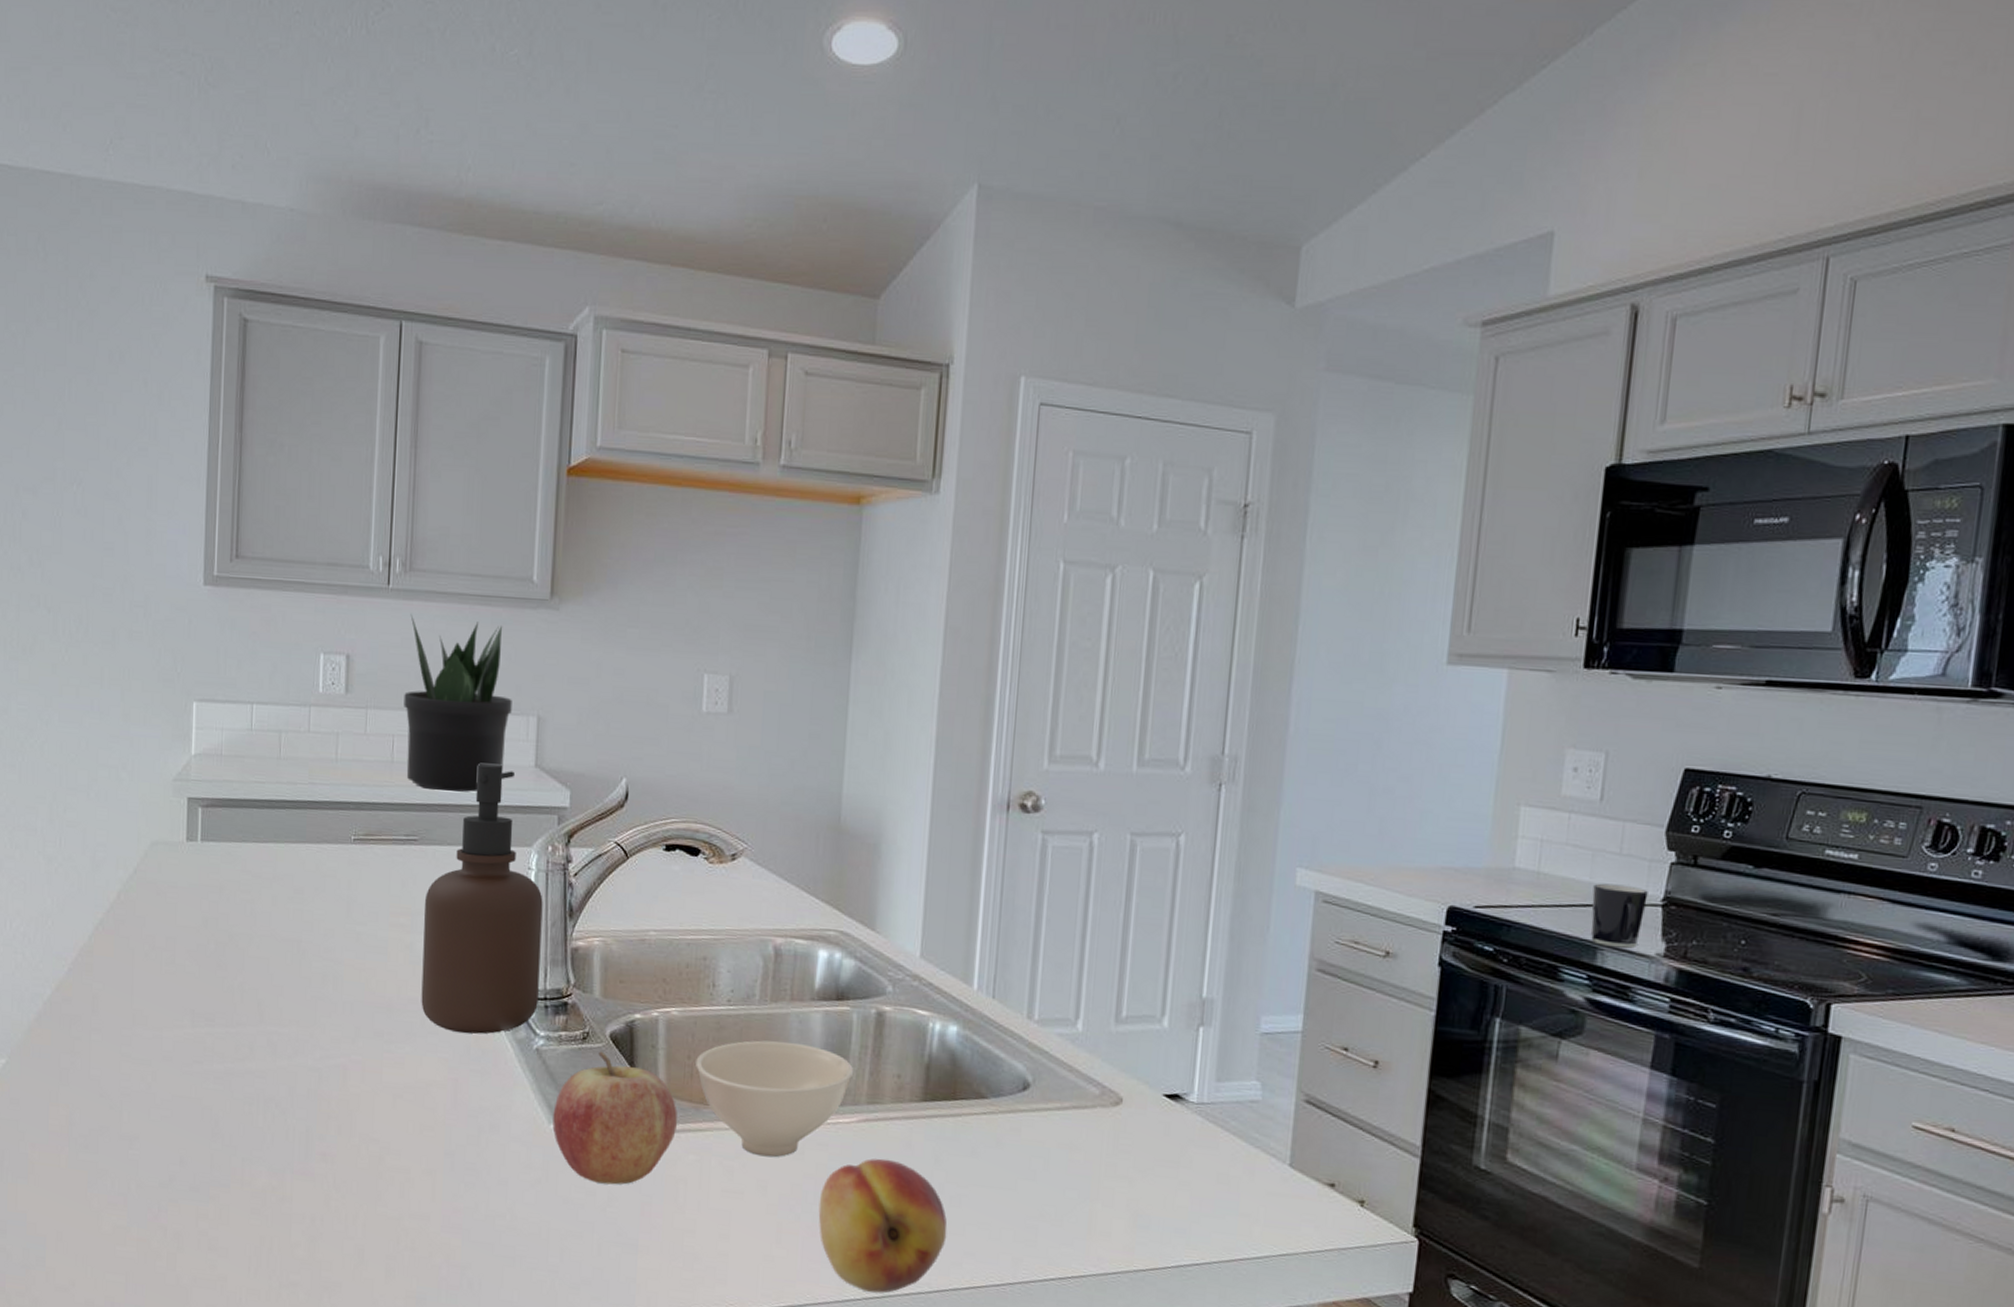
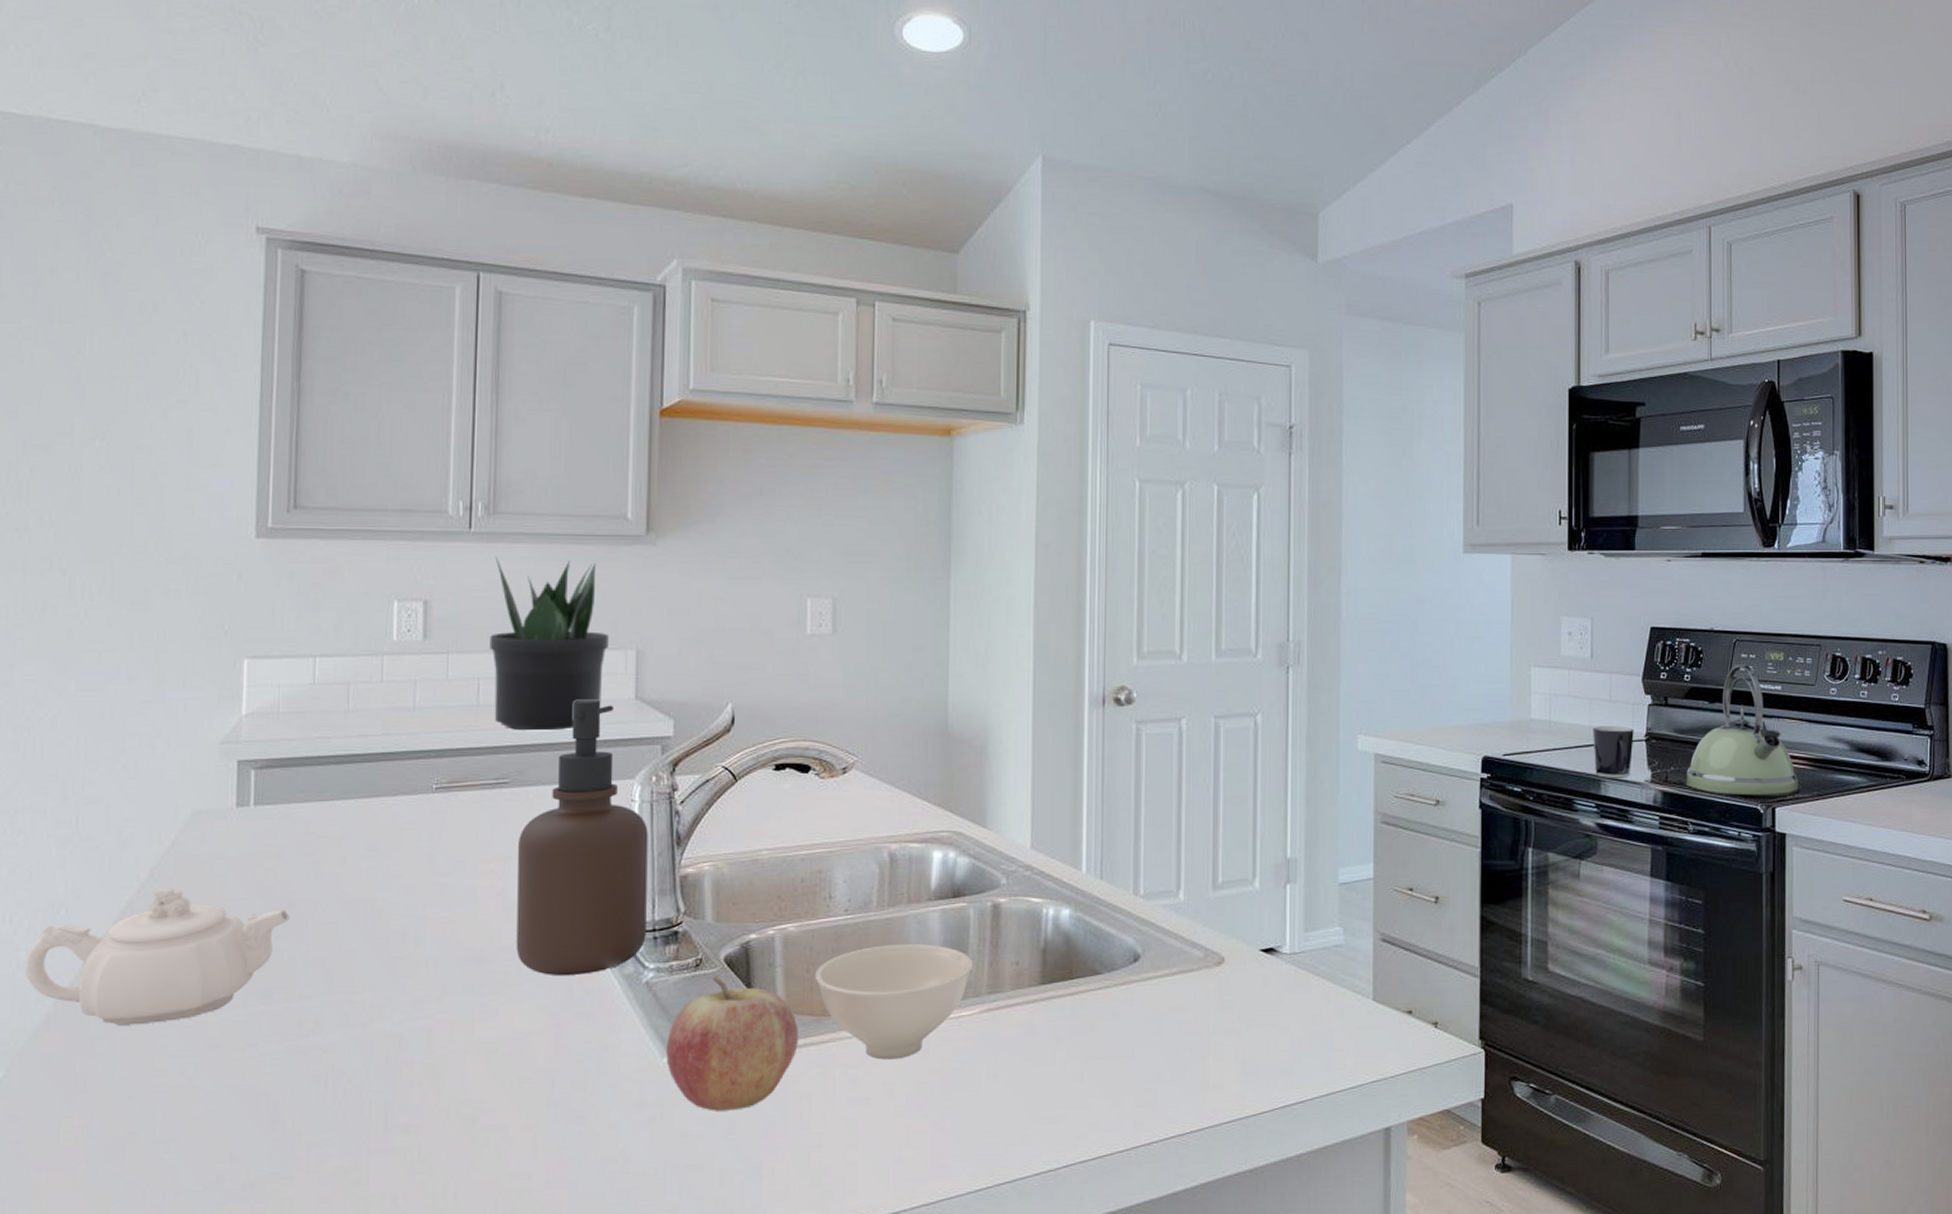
teapot: none [21,910,229,1032] -> present [24,888,290,1026]
fruit: present [818,1158,947,1293] -> none [946,1045,1072,1178]
kettle: none [1708,822,1870,992] -> present [1684,664,1801,798]

